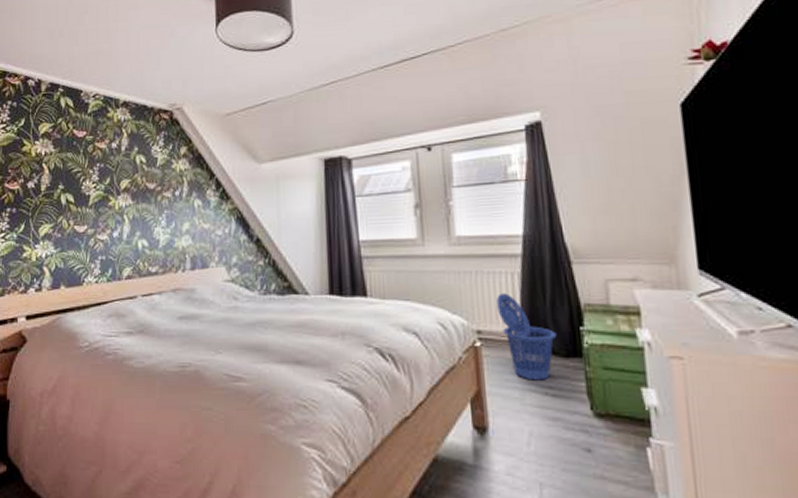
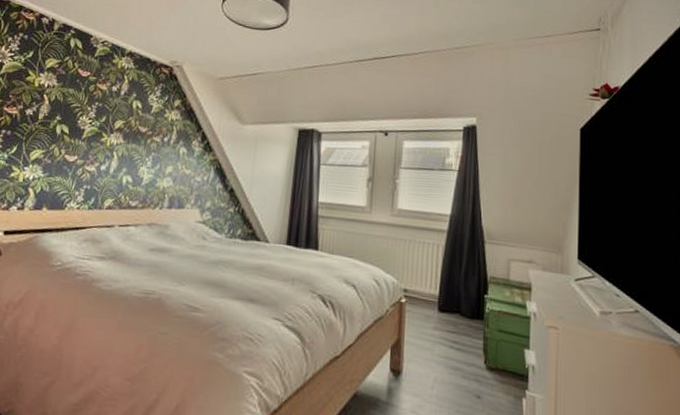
laundry basket: present [496,293,557,381] -> none [422,260,466,336]

